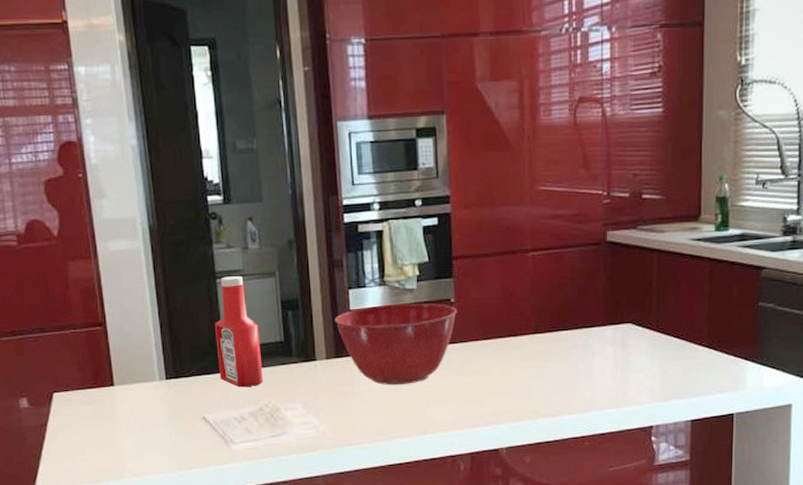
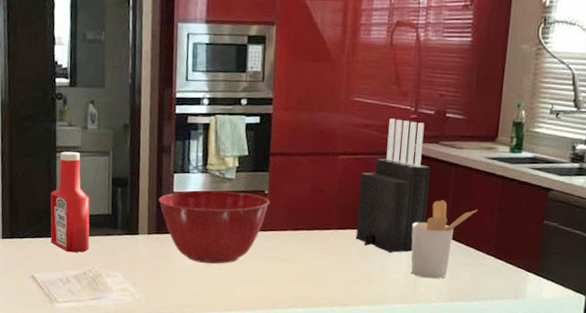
knife block: none [554,206,631,354] -> present [356,118,431,253]
utensil holder: none [615,290,685,378] -> present [411,200,478,279]

